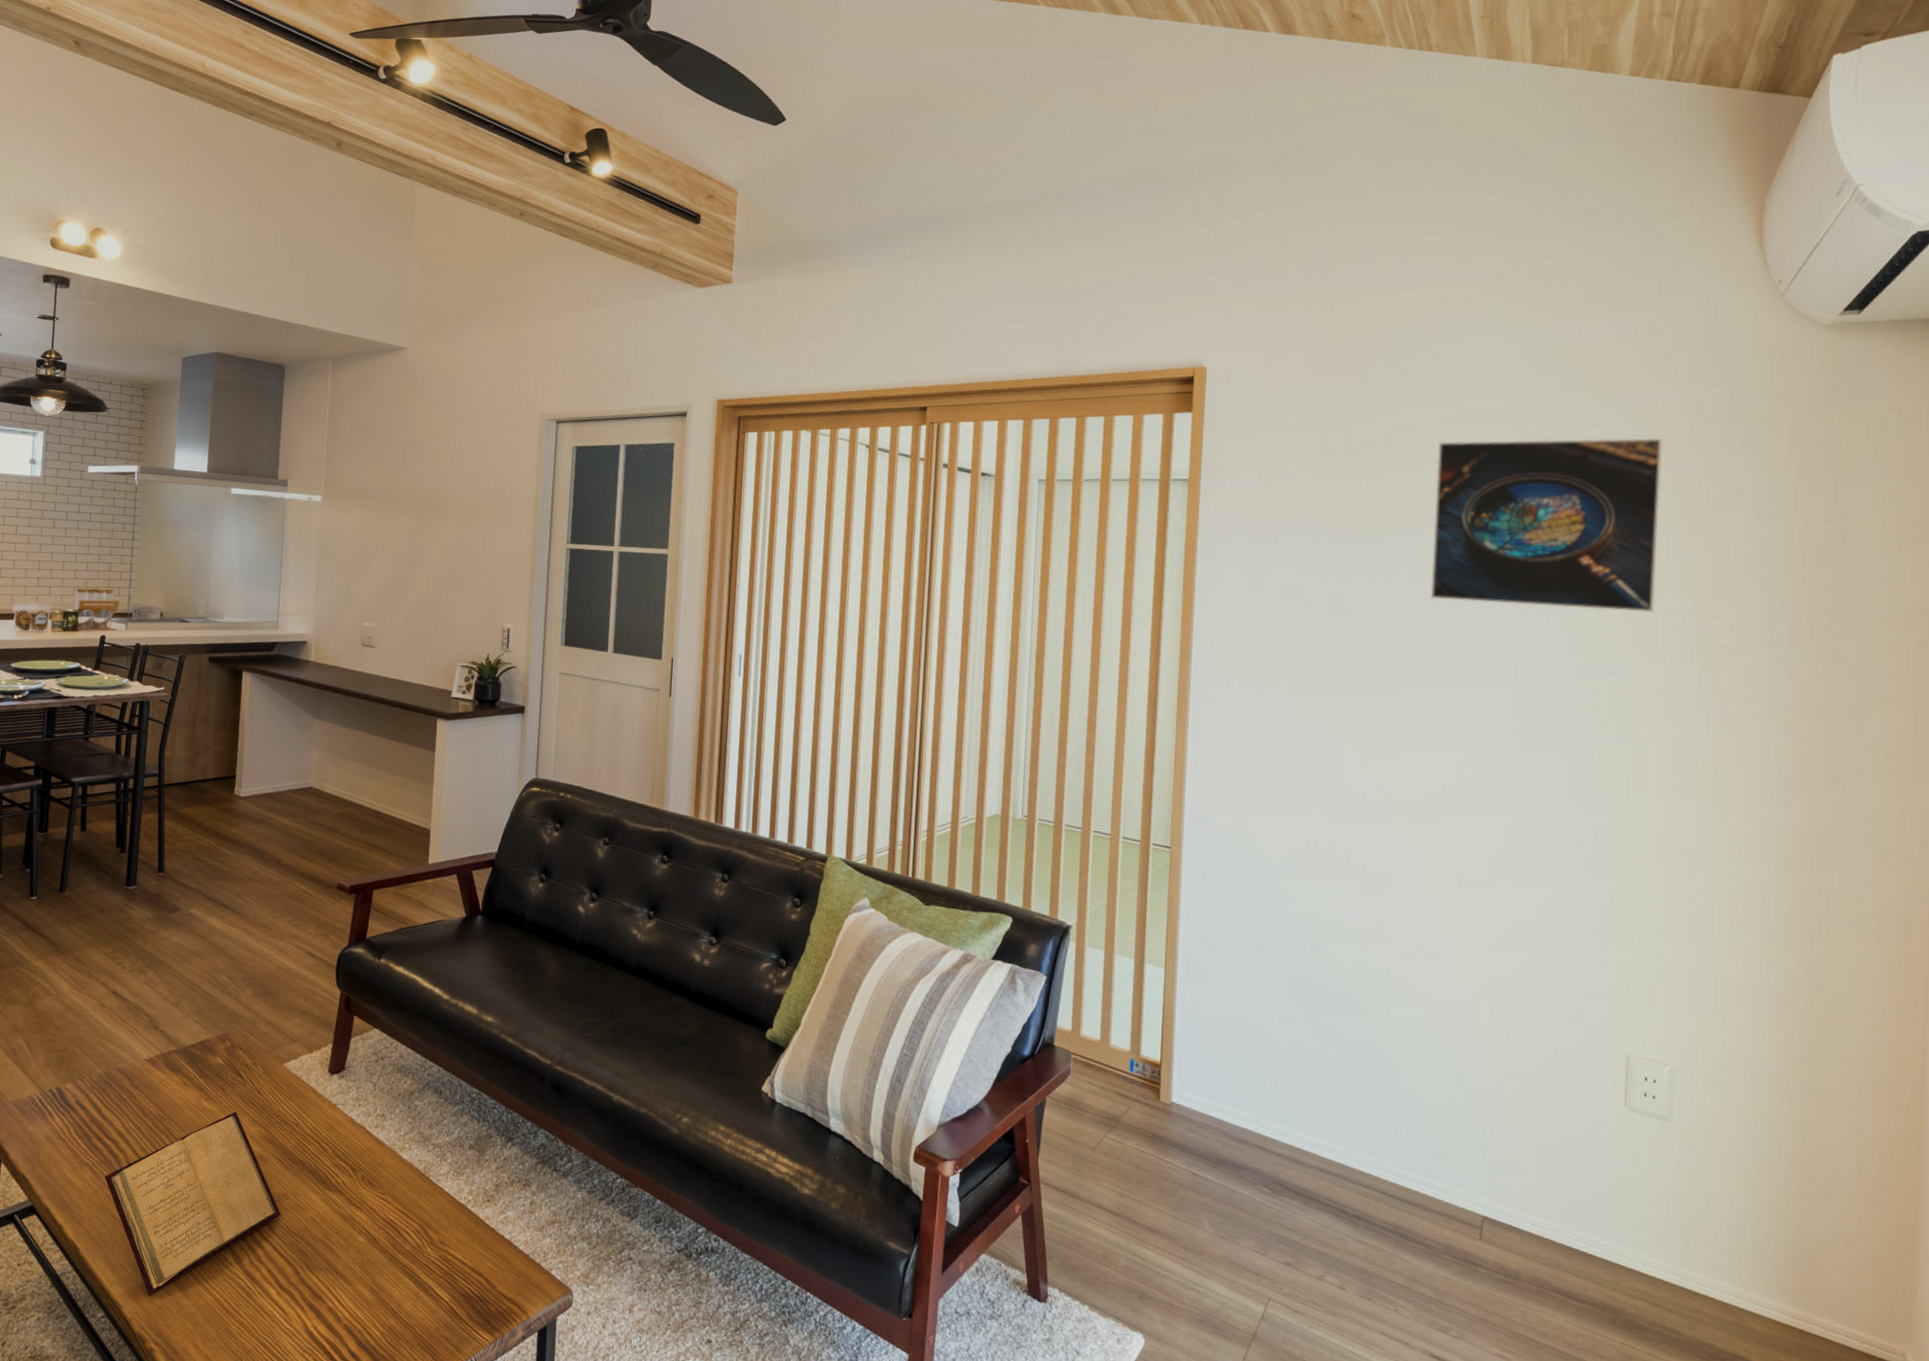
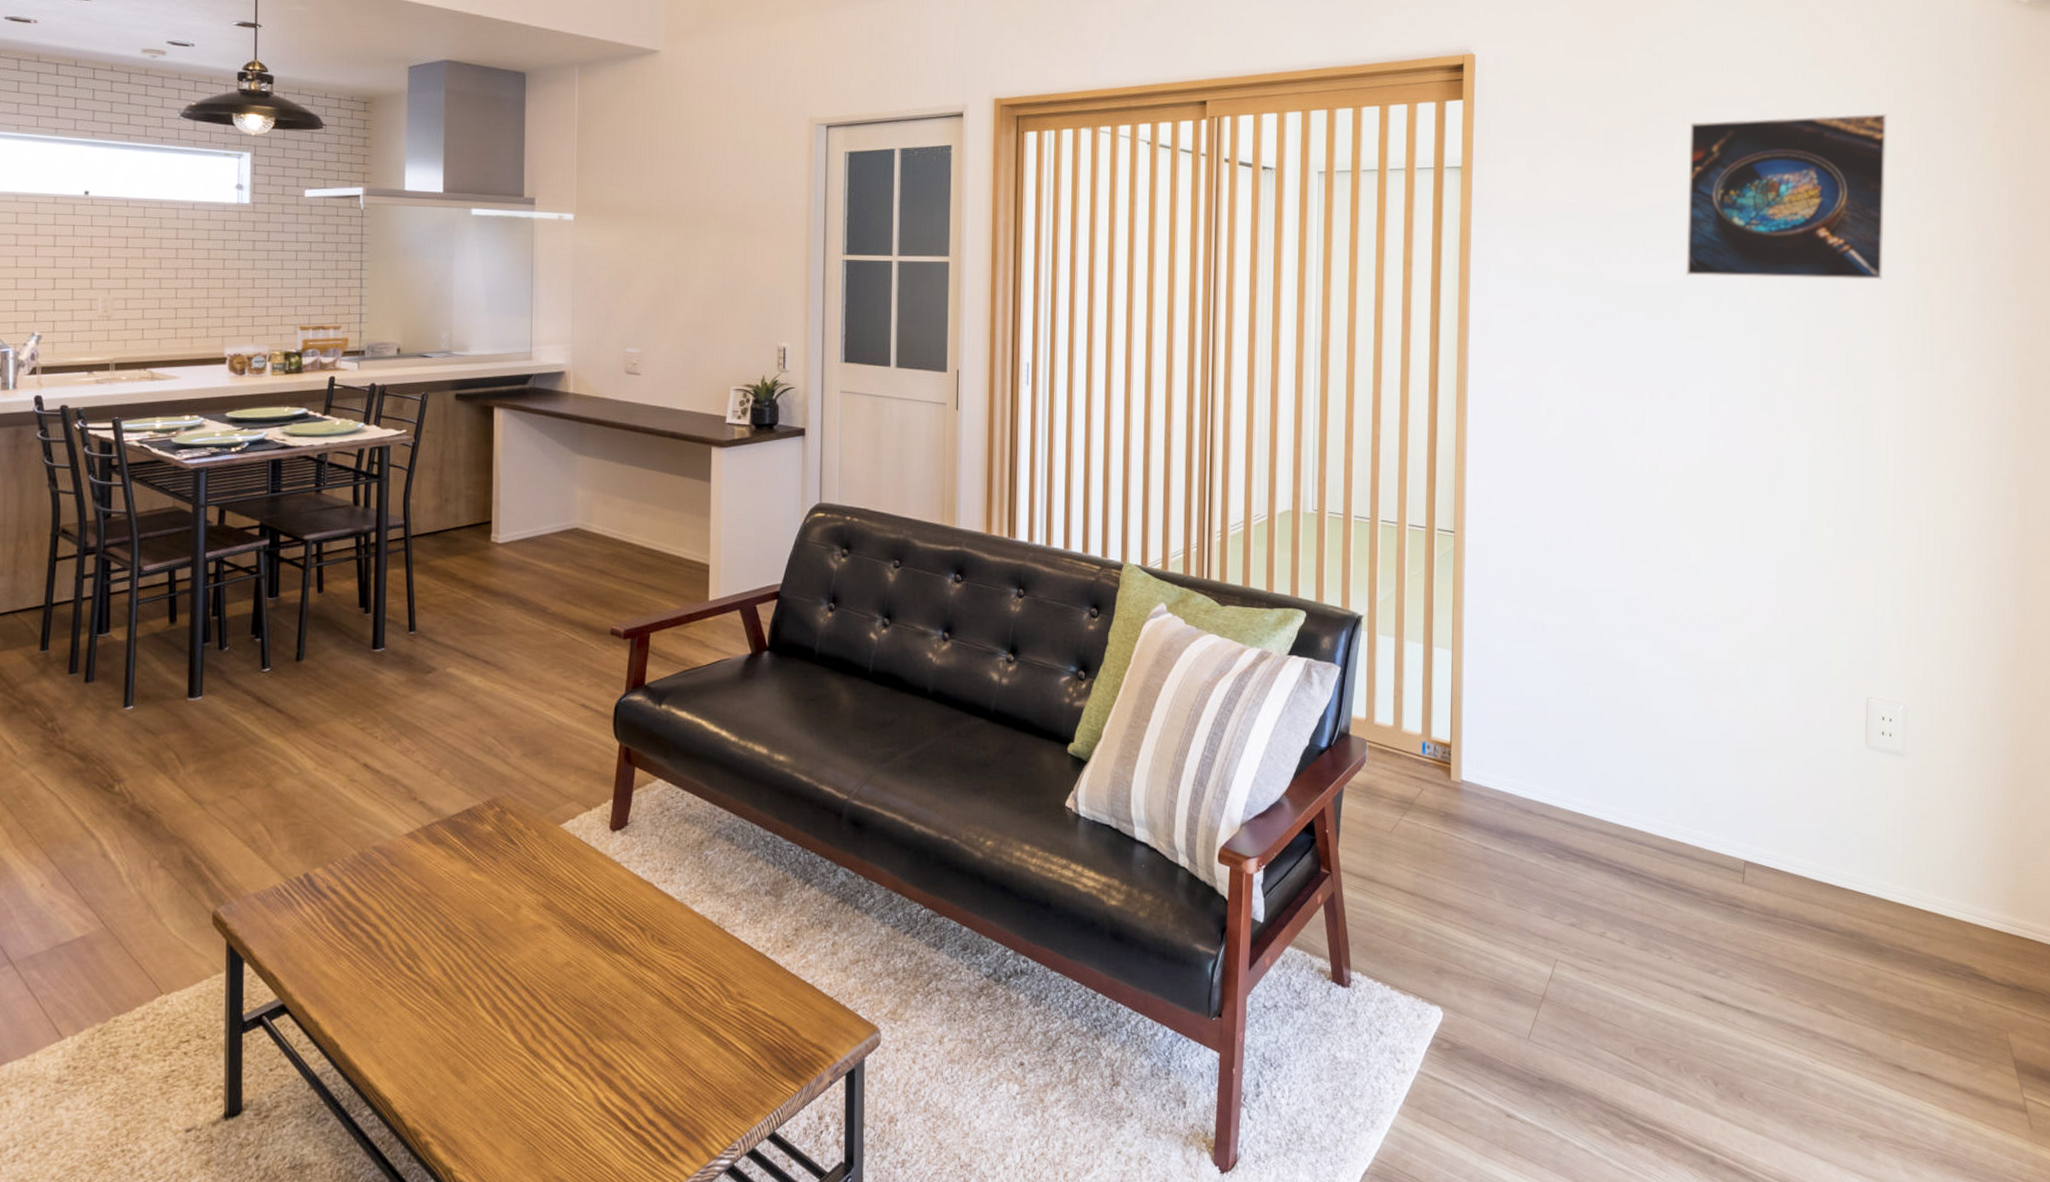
book: present [105,1111,281,1296] -> none [365,881,565,1086]

